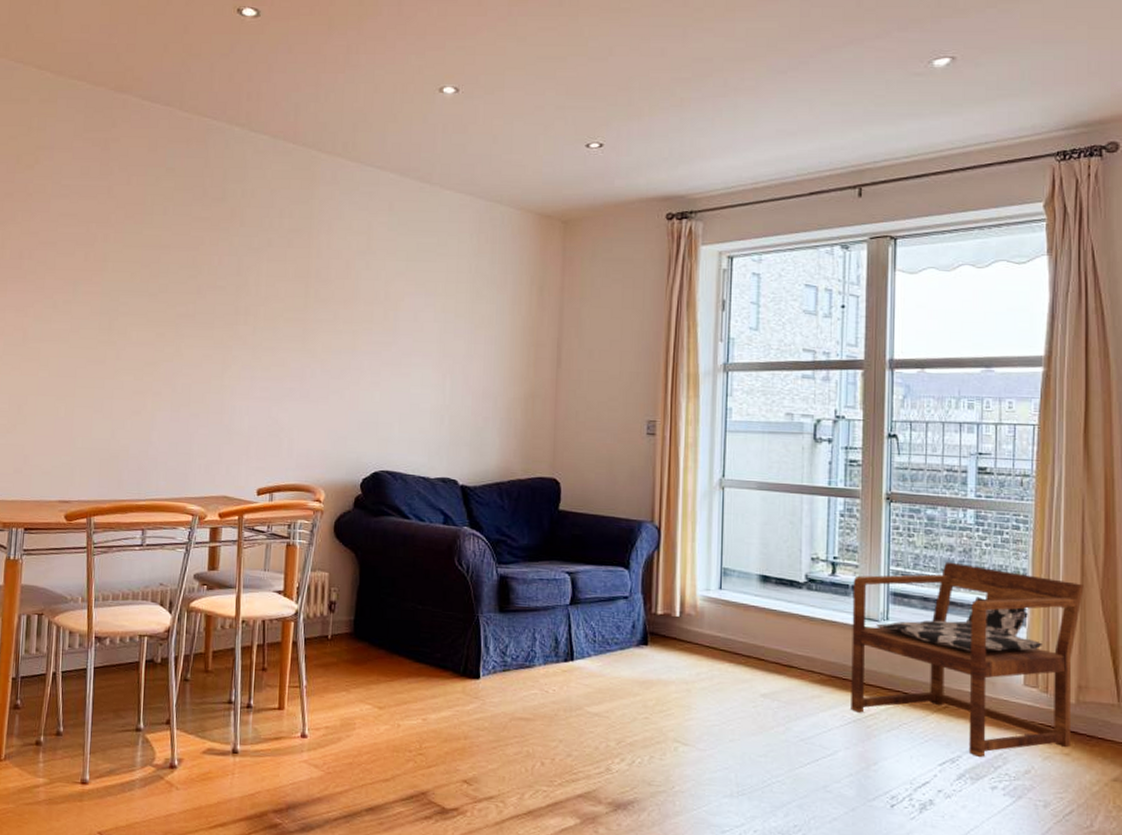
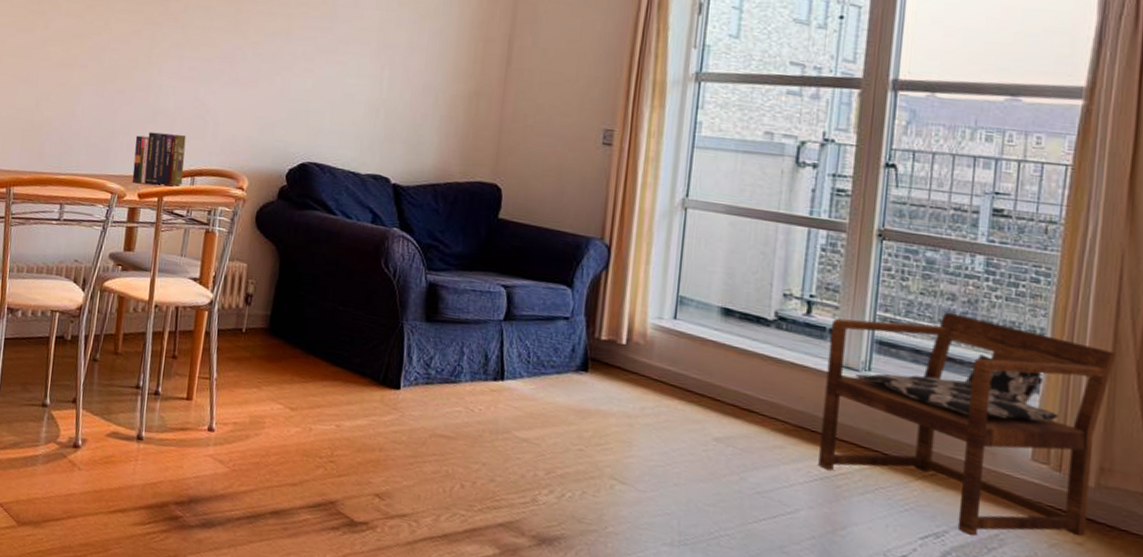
books: none [212,452,262,504] -> present [132,131,186,187]

